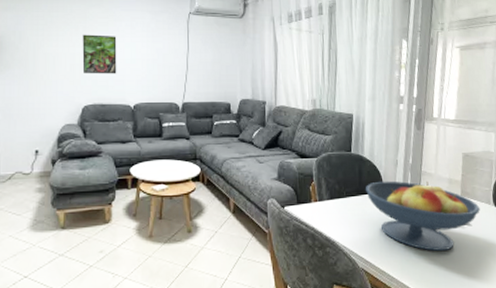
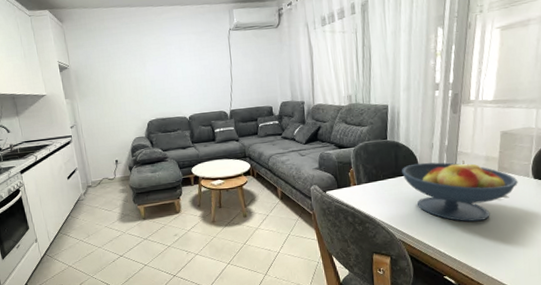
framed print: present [82,34,117,74] -> none [140,59,172,94]

